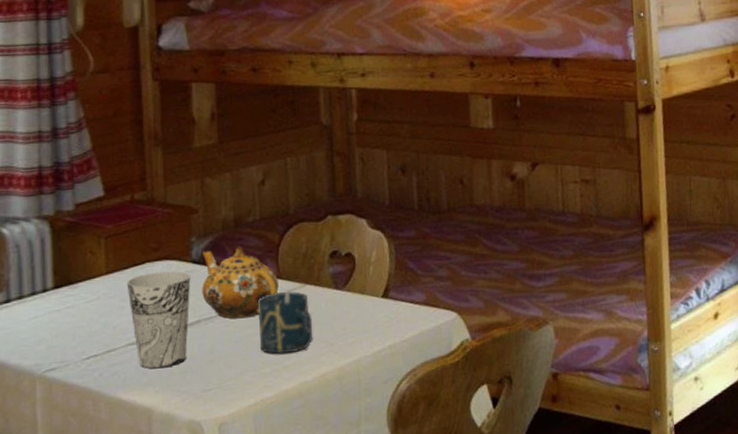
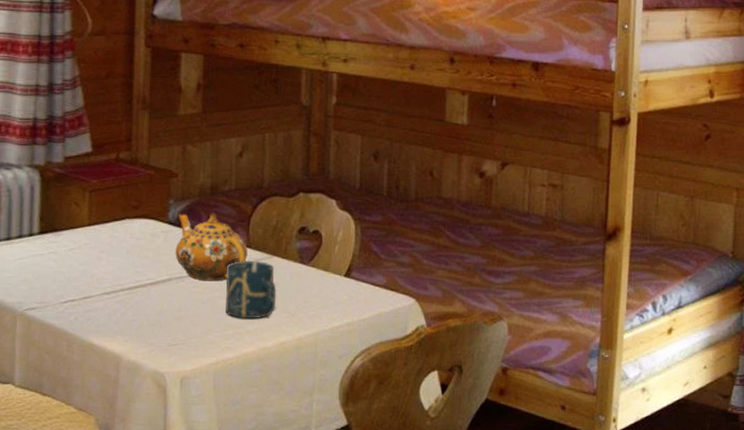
cup: present [126,271,191,369] -> none [106,229,166,319]

